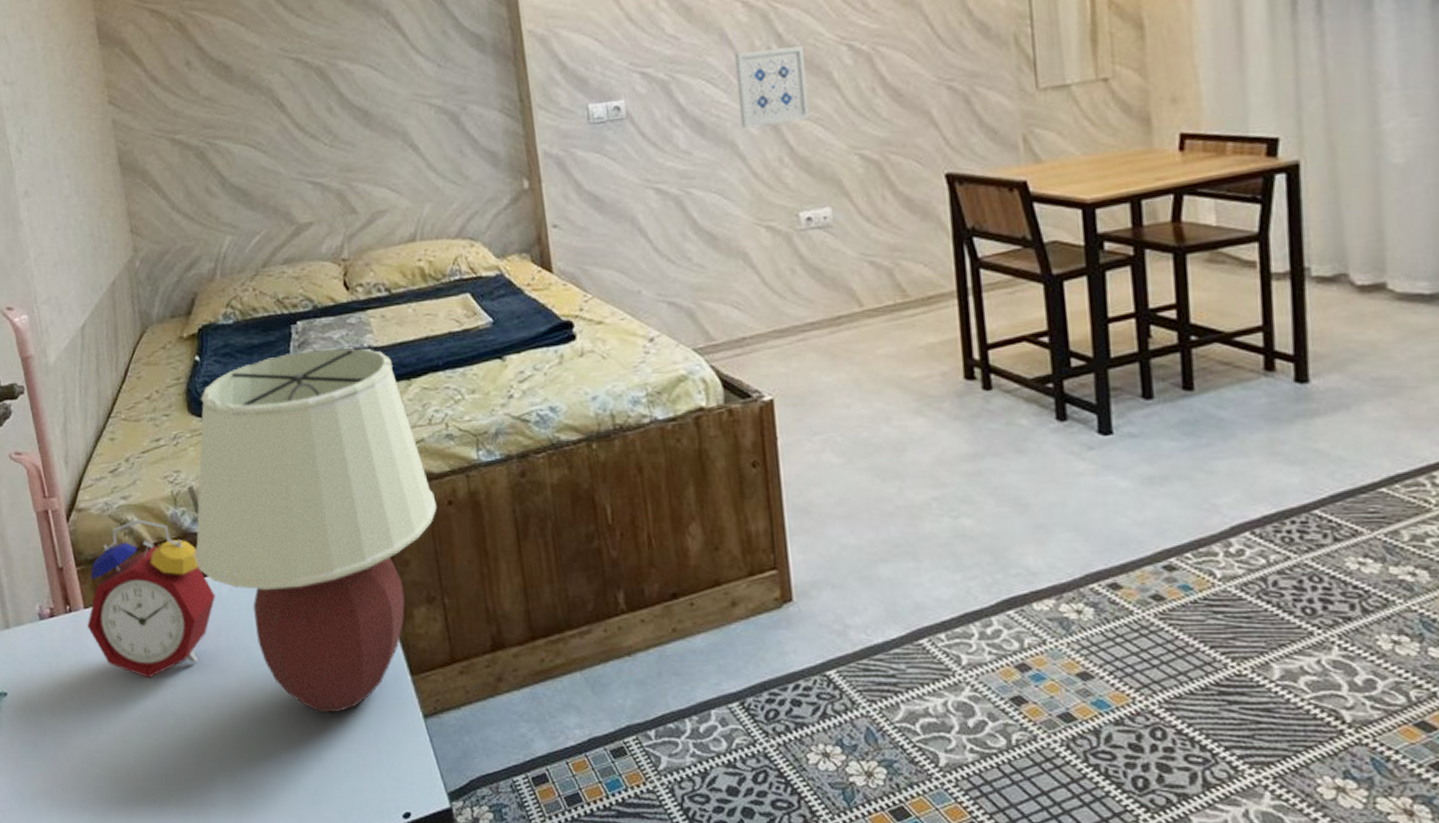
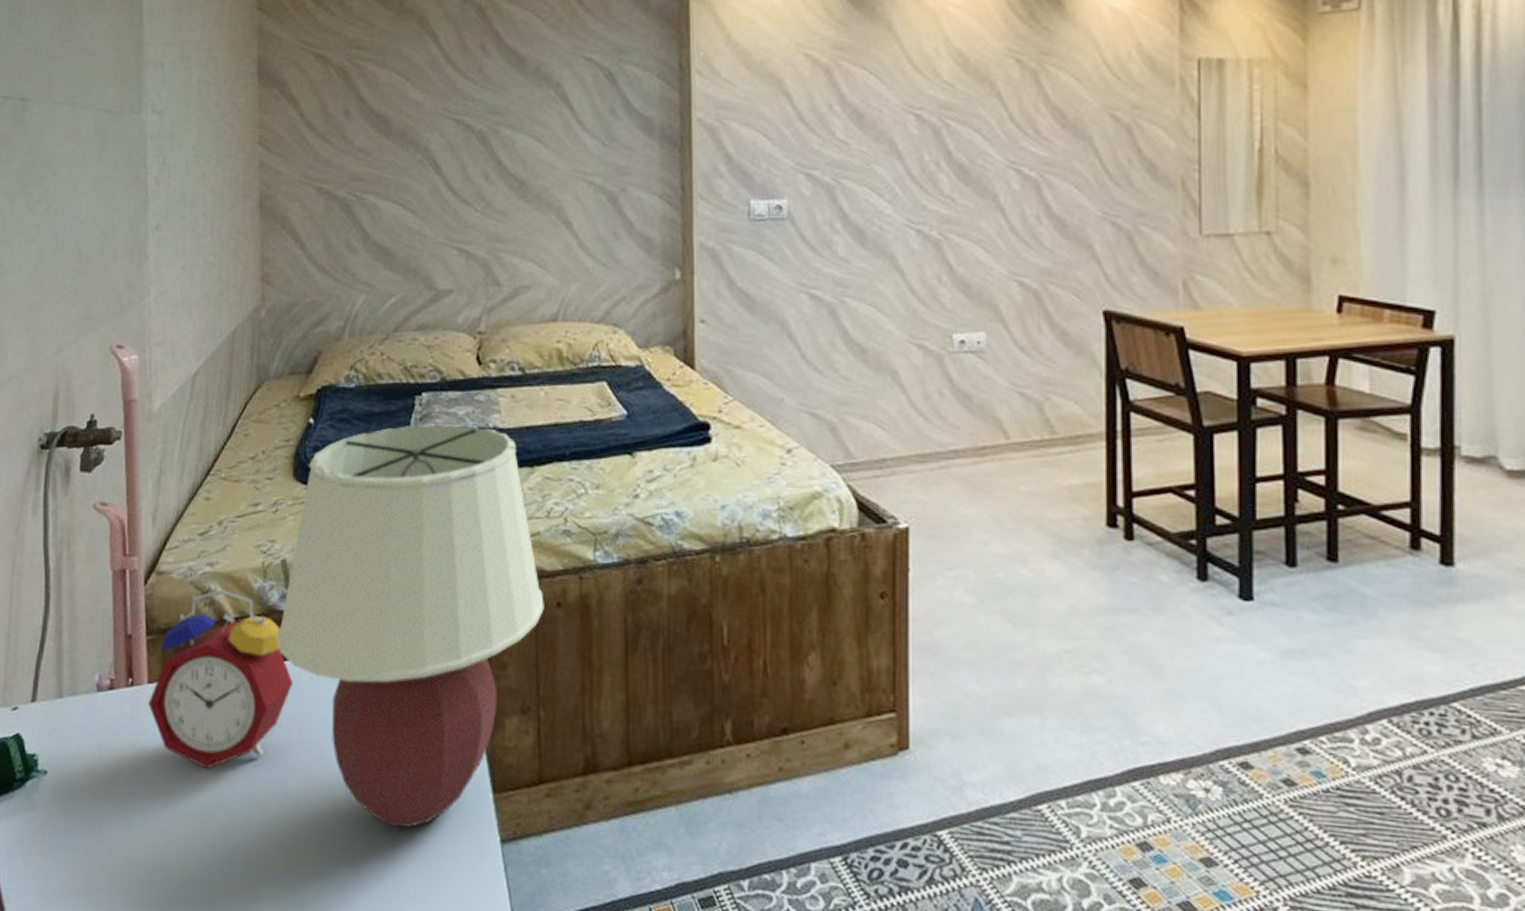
wall art: present [734,46,809,128] -> none [902,165,973,242]

